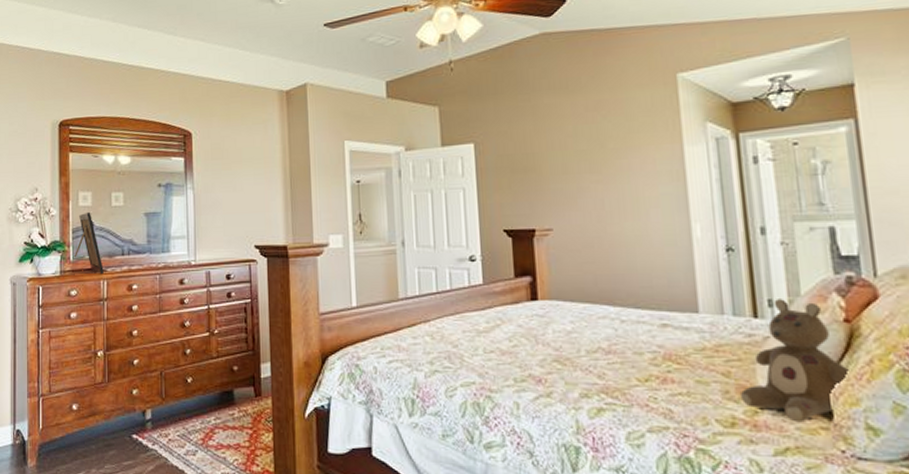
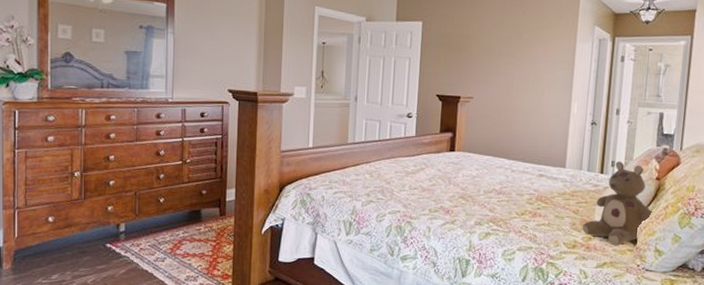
picture frame: present [74,213,104,275] -> none [52,45,82,104]

